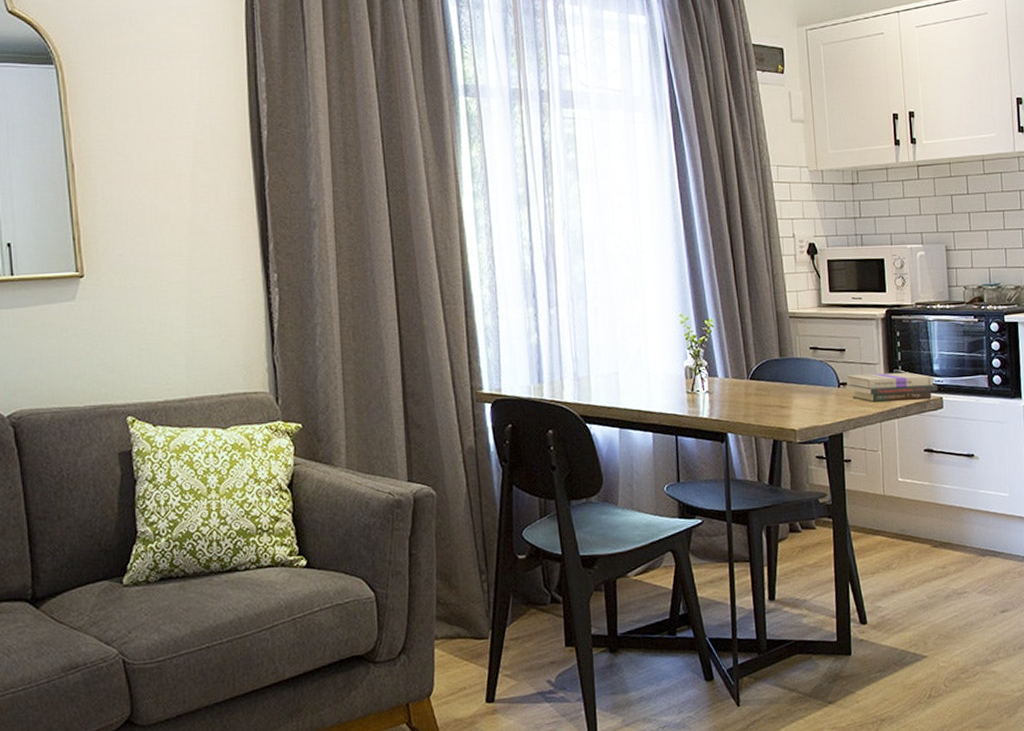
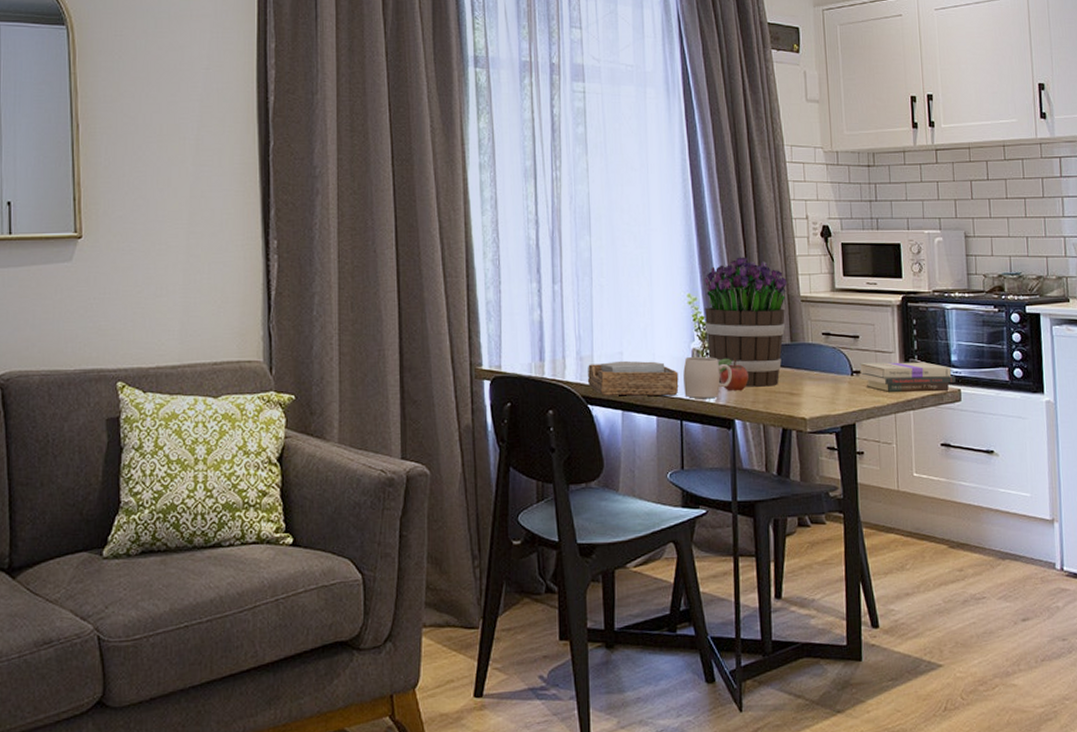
napkin holder: none [584,379,673,415] -> present [587,360,679,397]
mug: none [677,373,724,414] -> present [683,356,732,398]
bouquet: none [696,276,776,402] -> present [705,257,787,387]
fruit: none [710,374,740,407] -> present [717,357,749,392]

